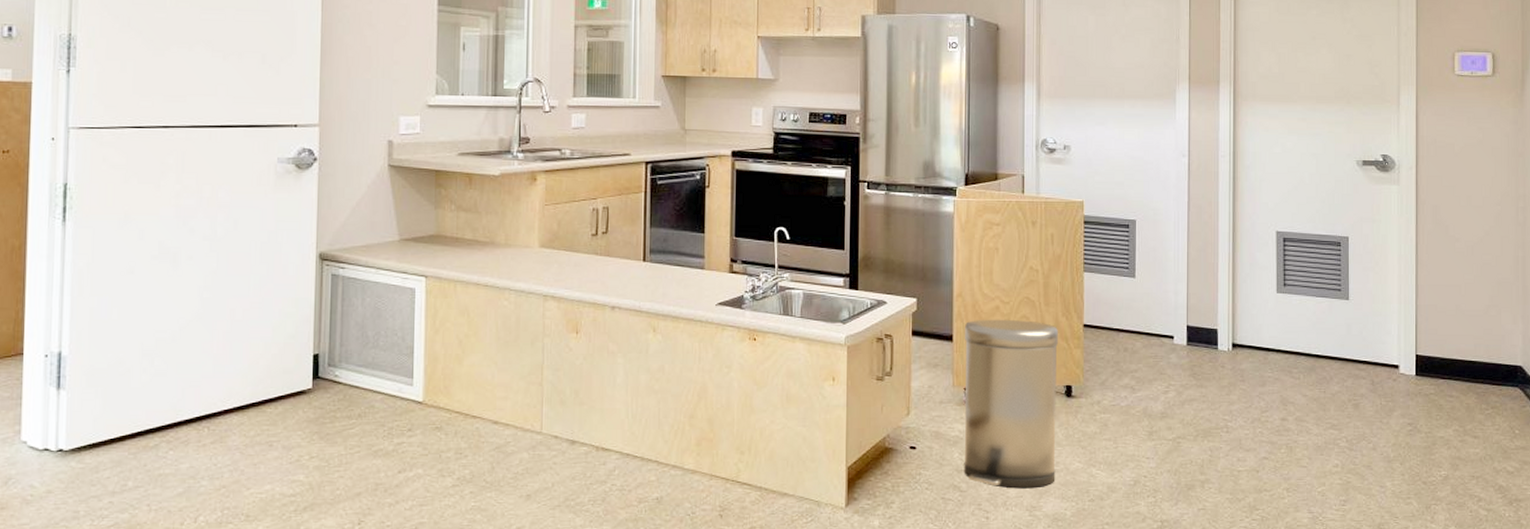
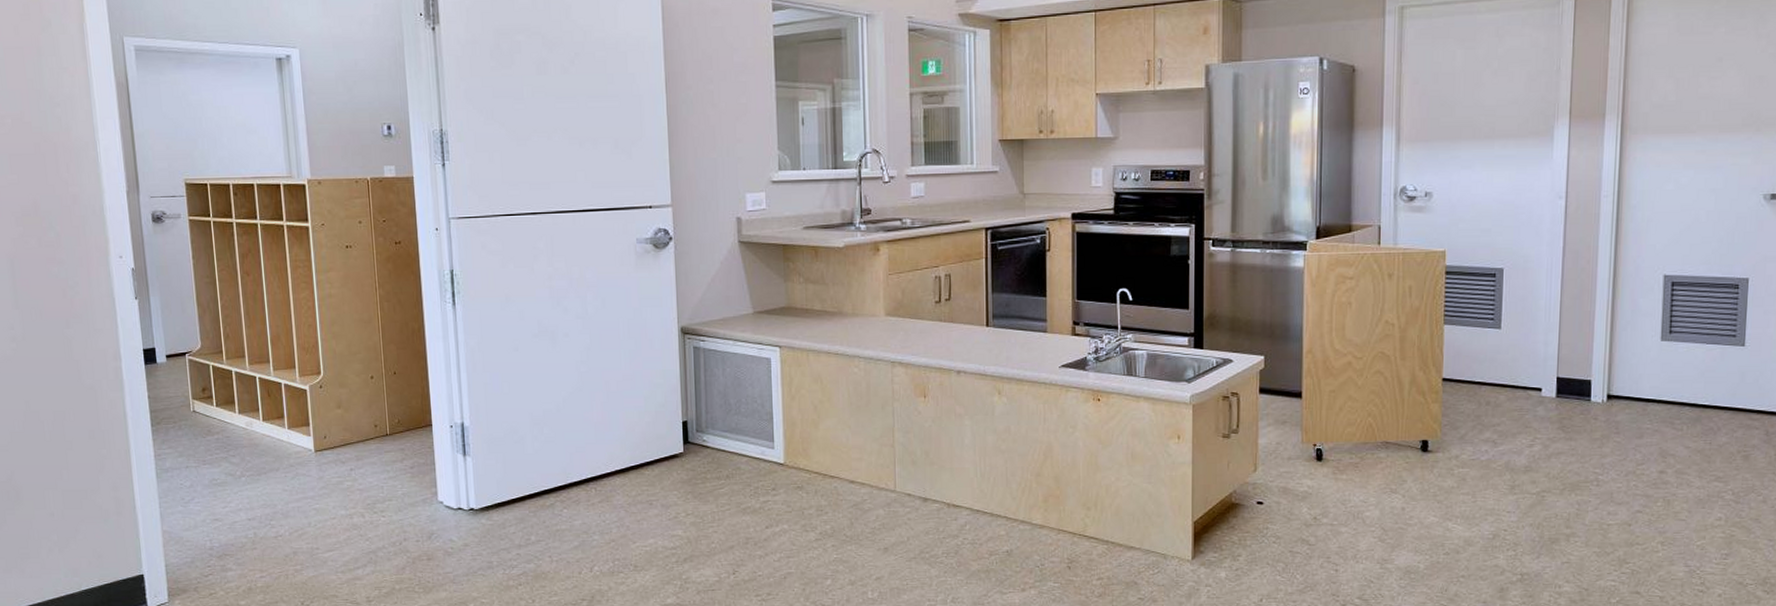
pedal bin: present [964,319,1058,489] -> none [1312,374,1414,542]

